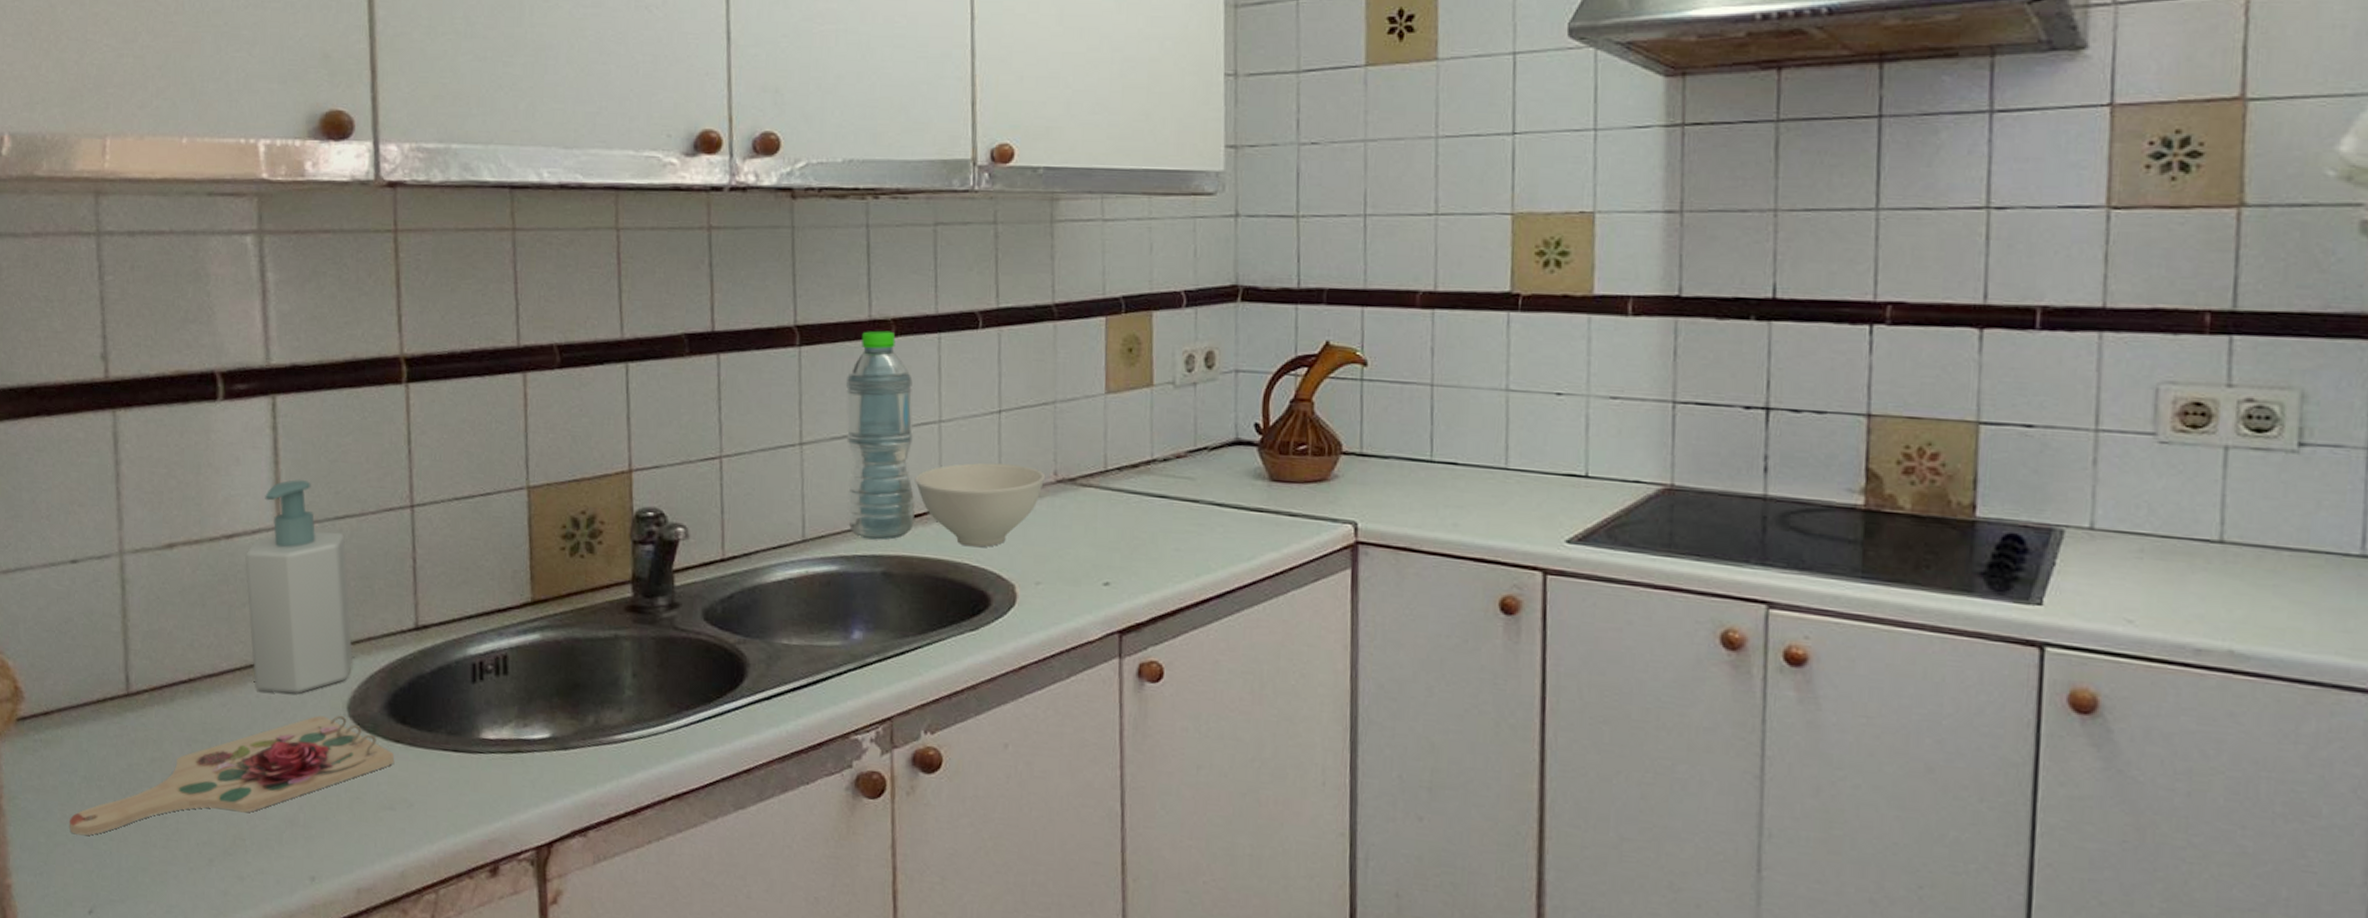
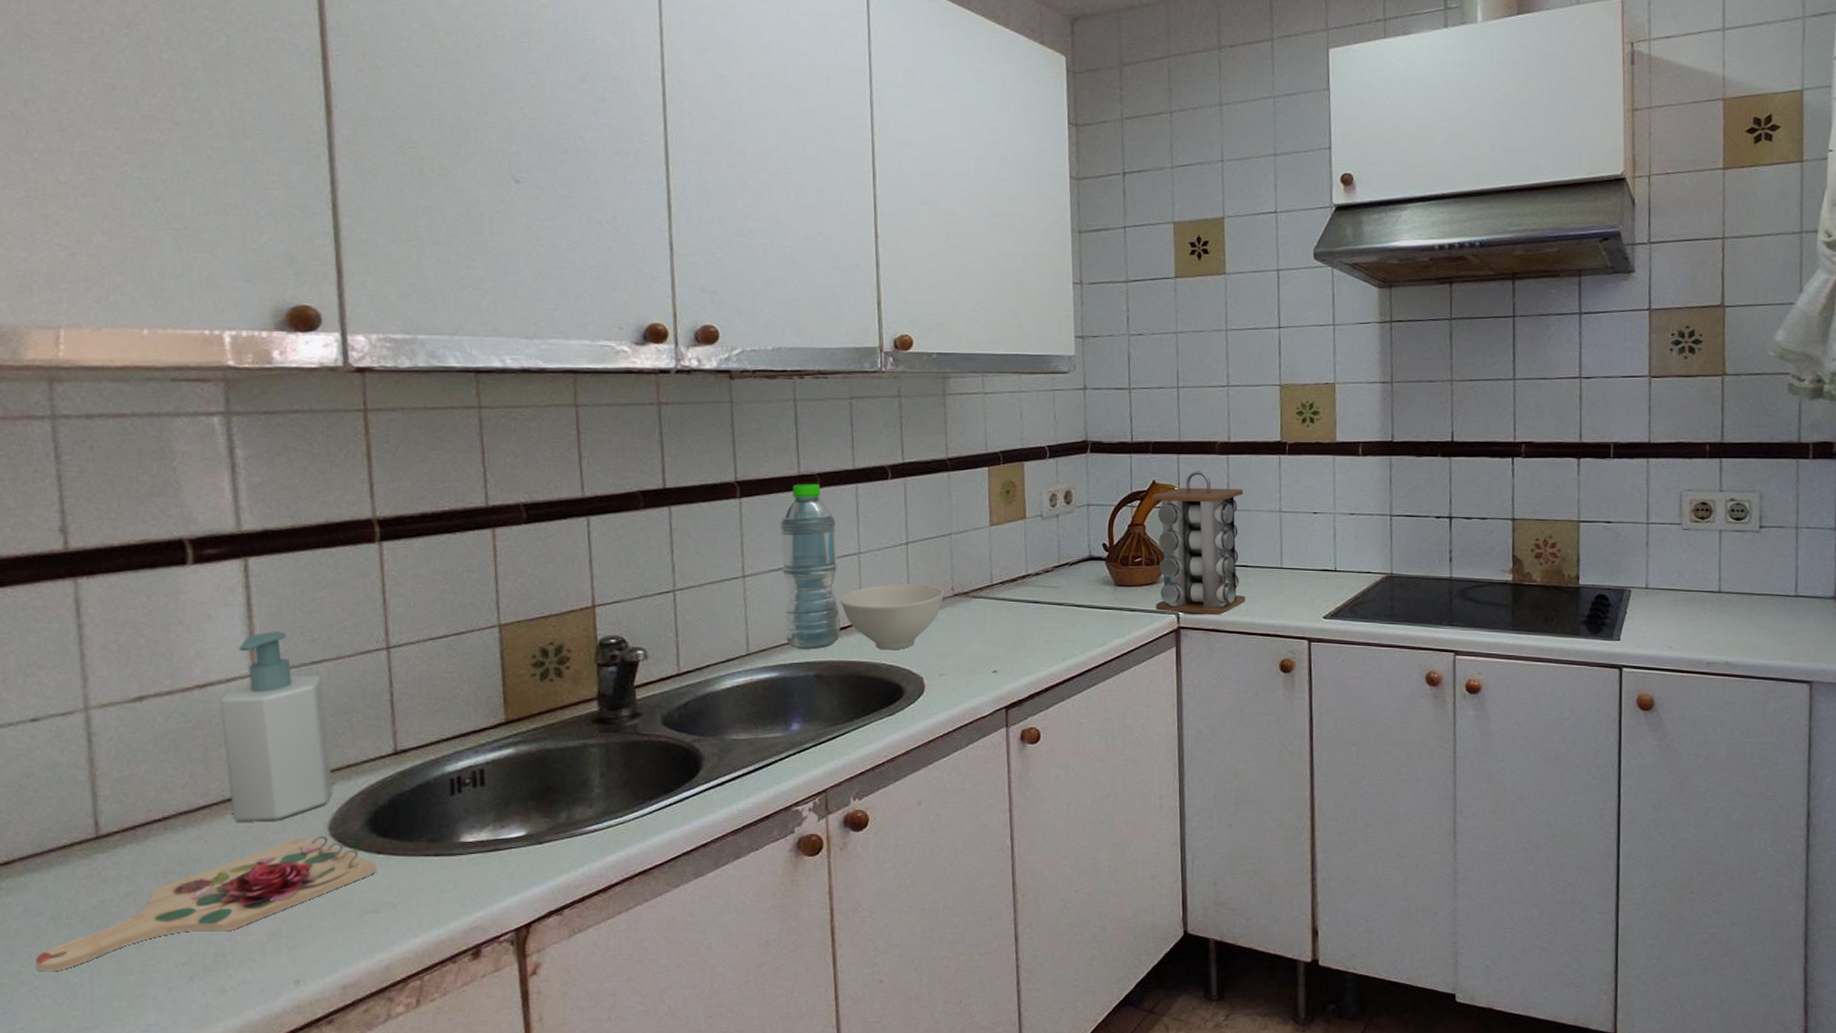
spice rack: none [1324,330,1454,528] -> present [1152,471,1246,615]

